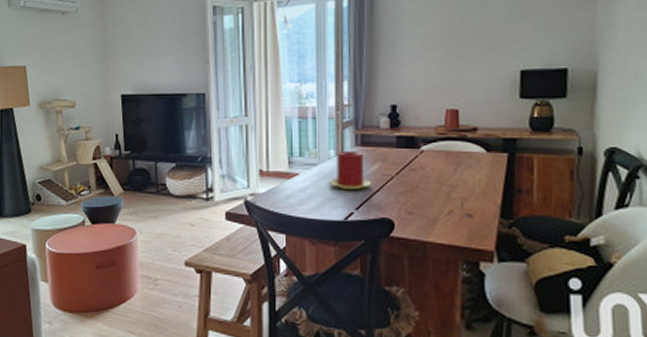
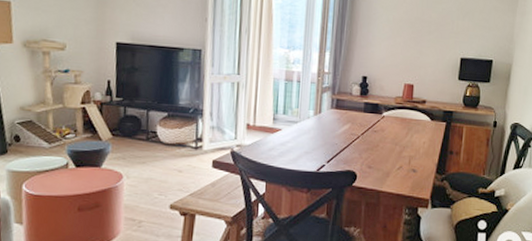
candle: present [329,150,373,189] -> none [307,111,343,146]

